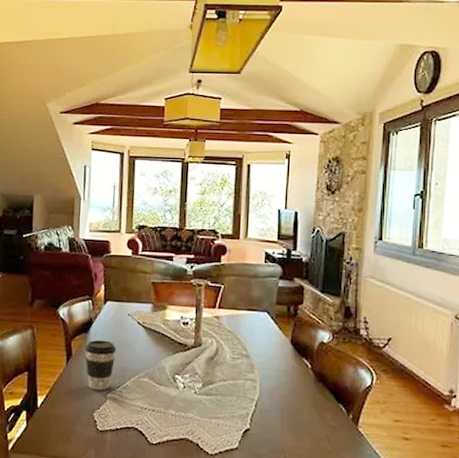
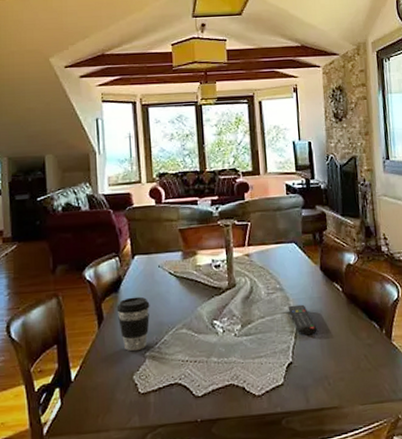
remote control: none [252,373,280,406] -> present [288,304,317,336]

